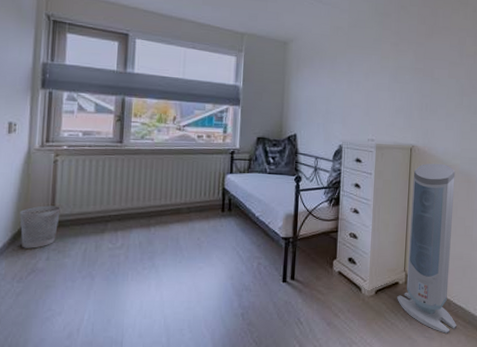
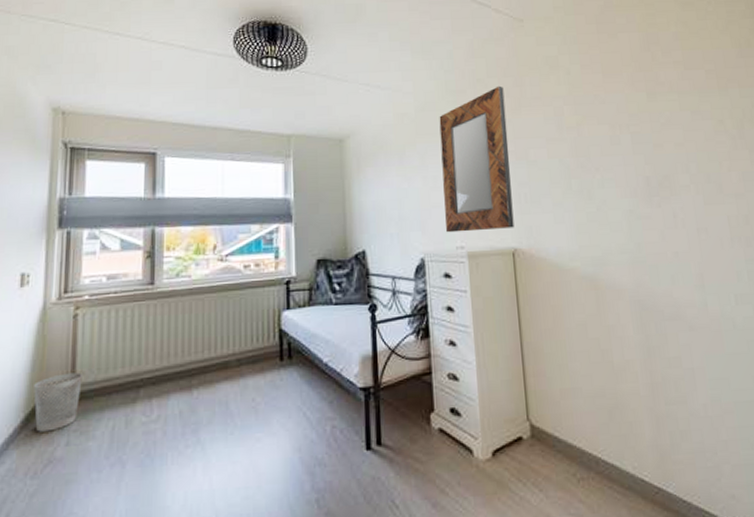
home mirror: none [362,13,422,129] -> present [439,85,514,233]
air purifier: present [397,163,457,333] -> none [521,268,613,507]

